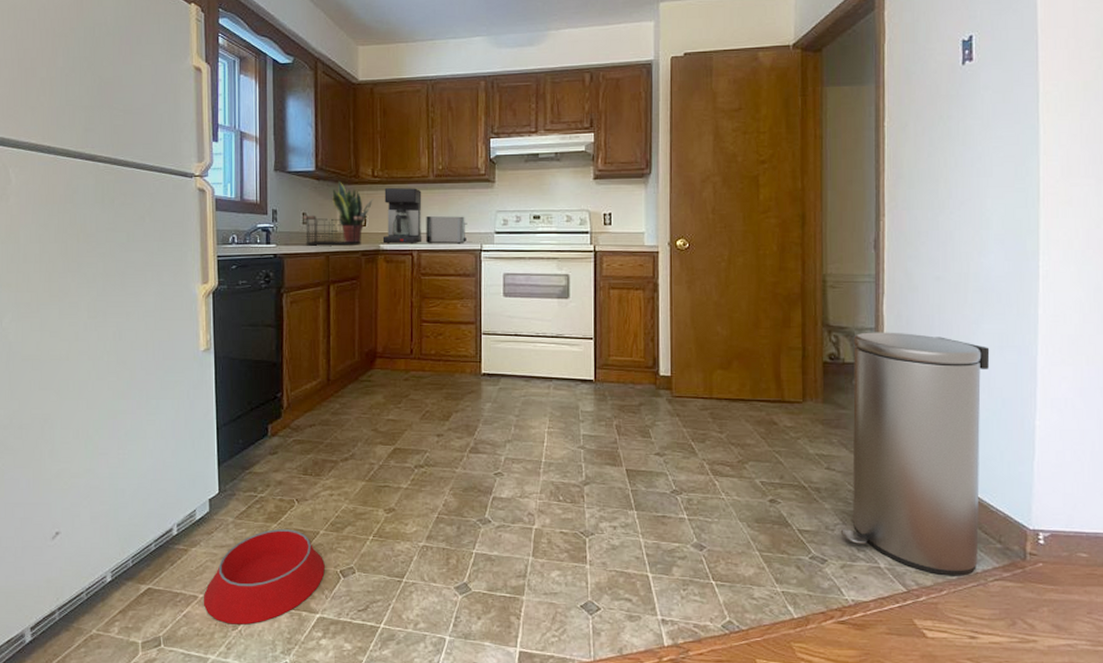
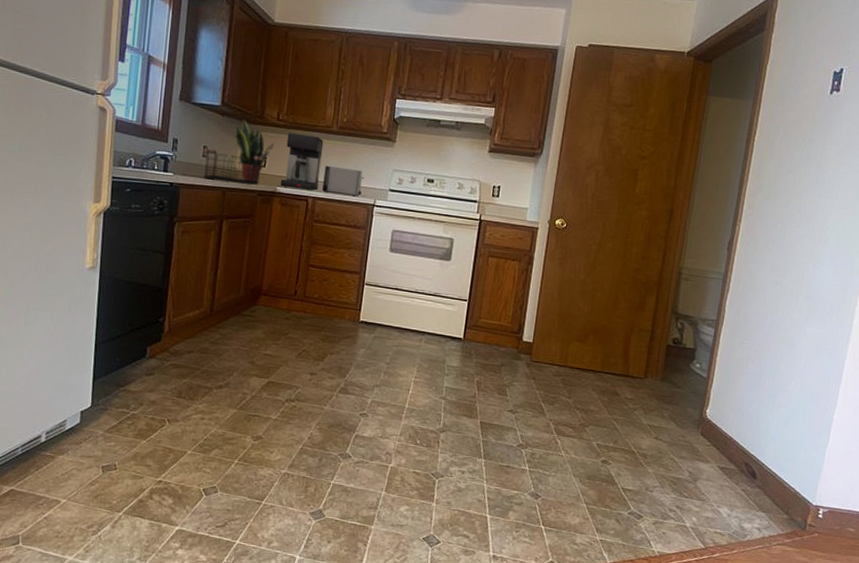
pet bowl: present [203,529,325,625] -> none [65,445,189,531]
pedal bin: present [840,332,990,576] -> none [657,323,808,539]

